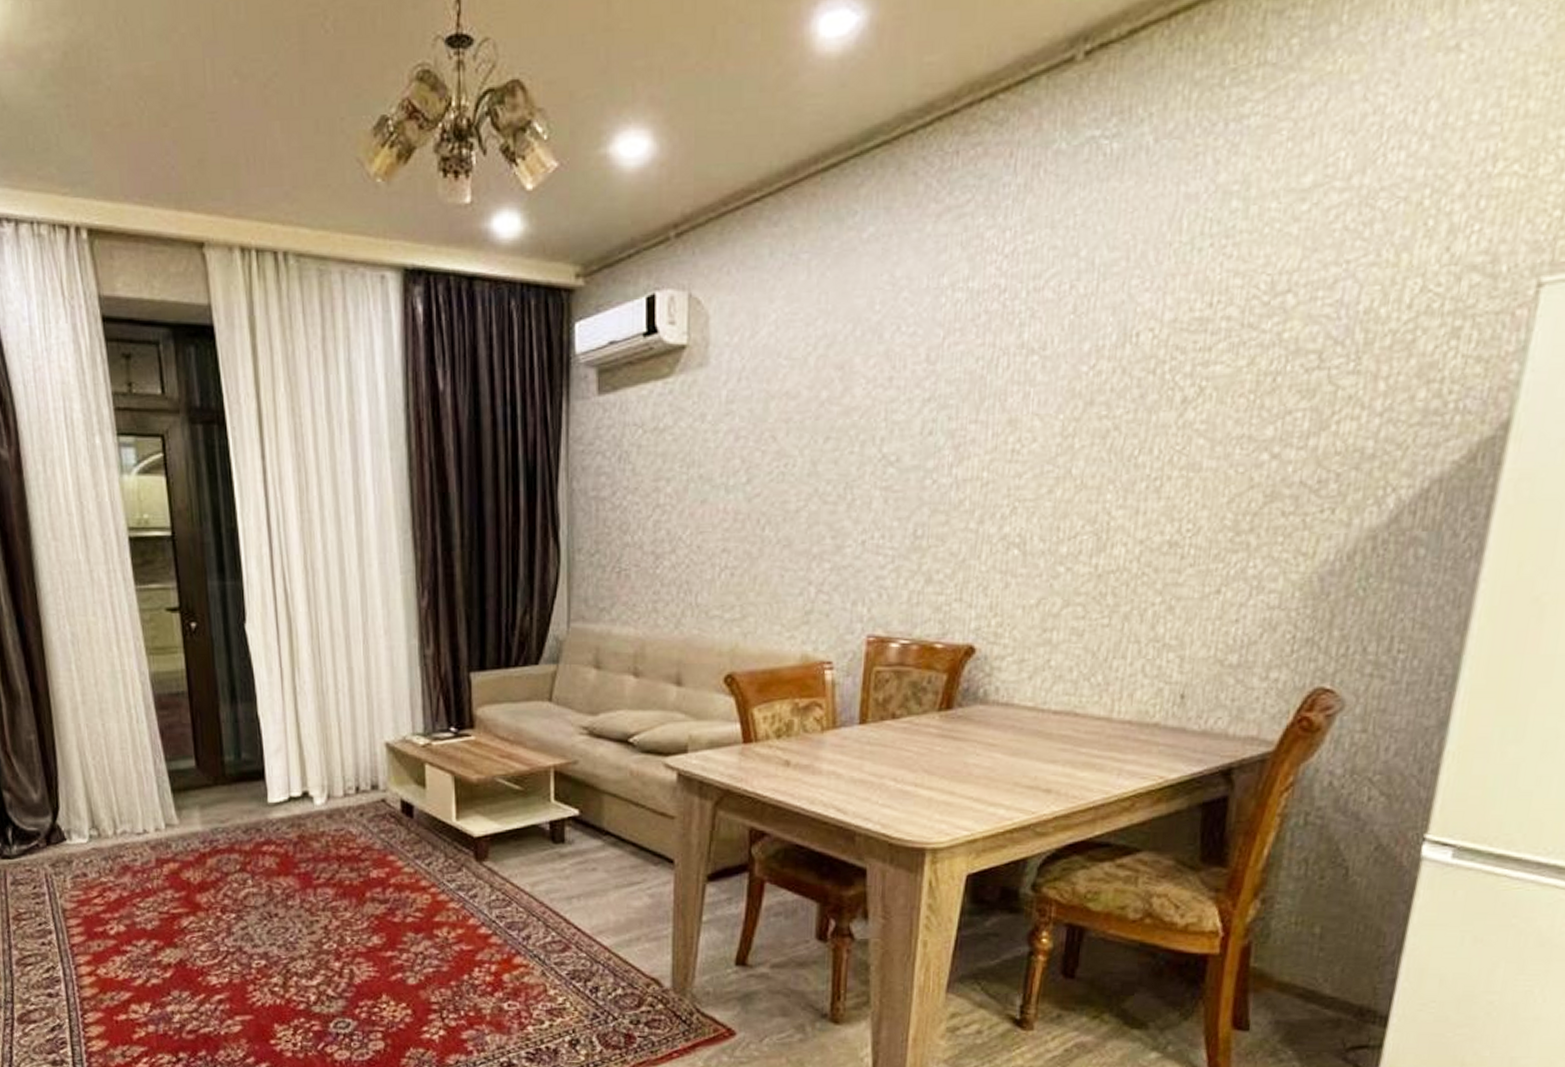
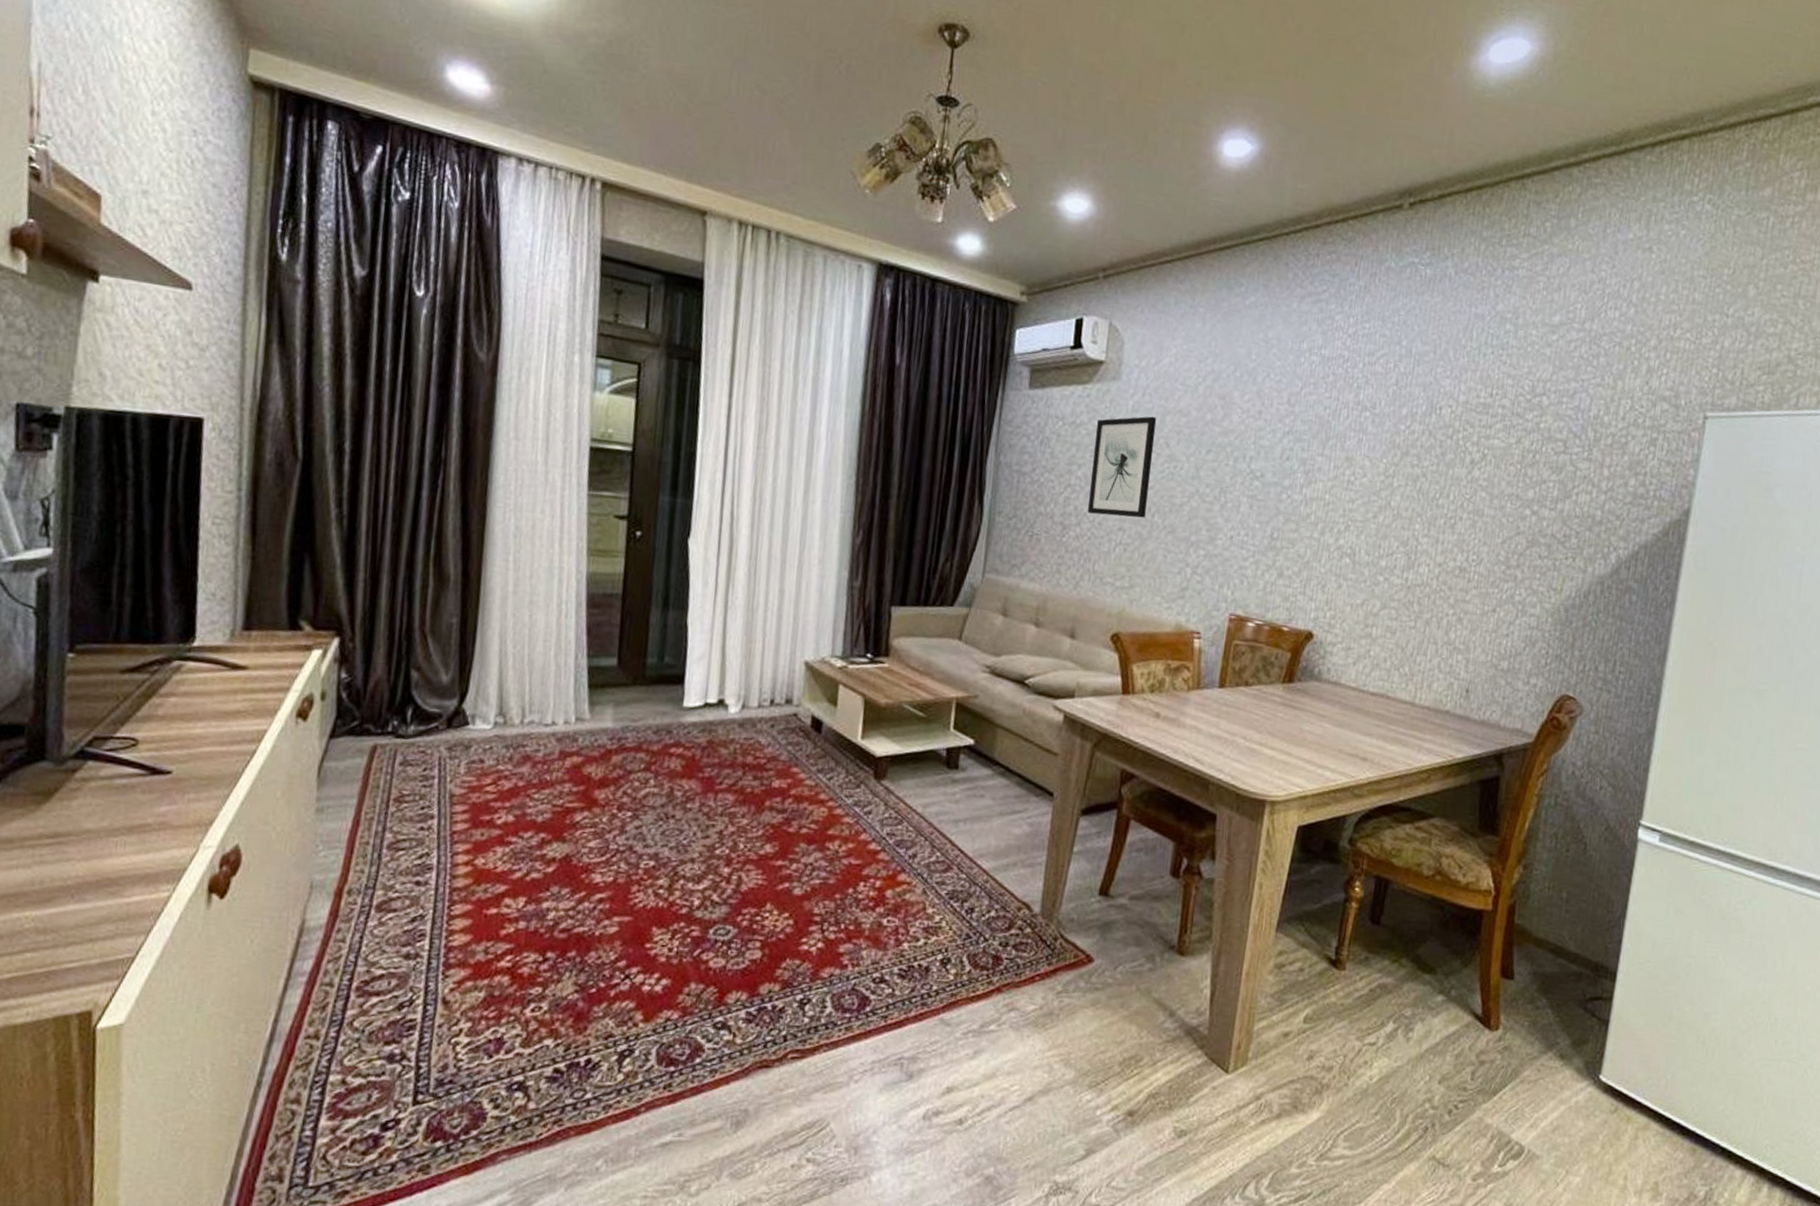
wall art: none [682,405,758,536] -> present [1087,416,1157,518]

